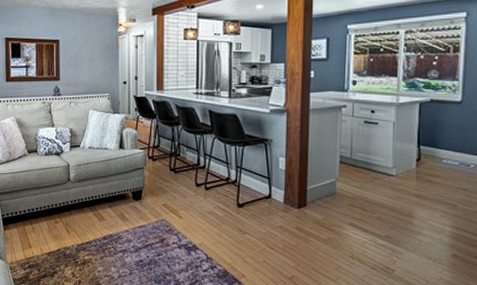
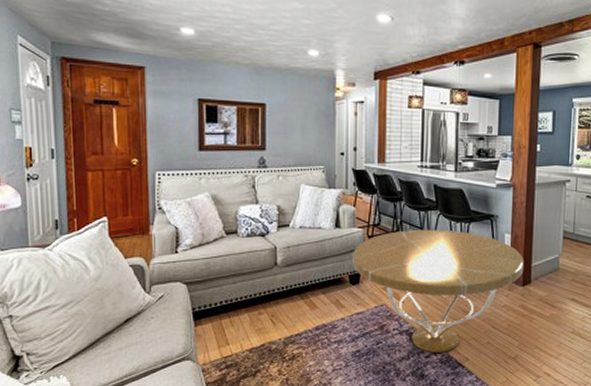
coffee table: none [135,151,300,268] -> present [353,229,524,353]

